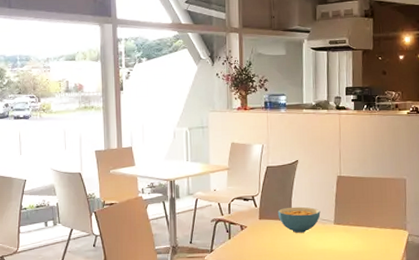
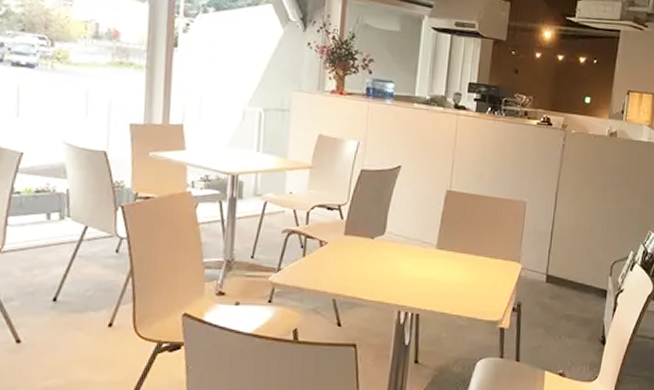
cereal bowl: present [277,206,321,233] -> none [368,223,422,256]

